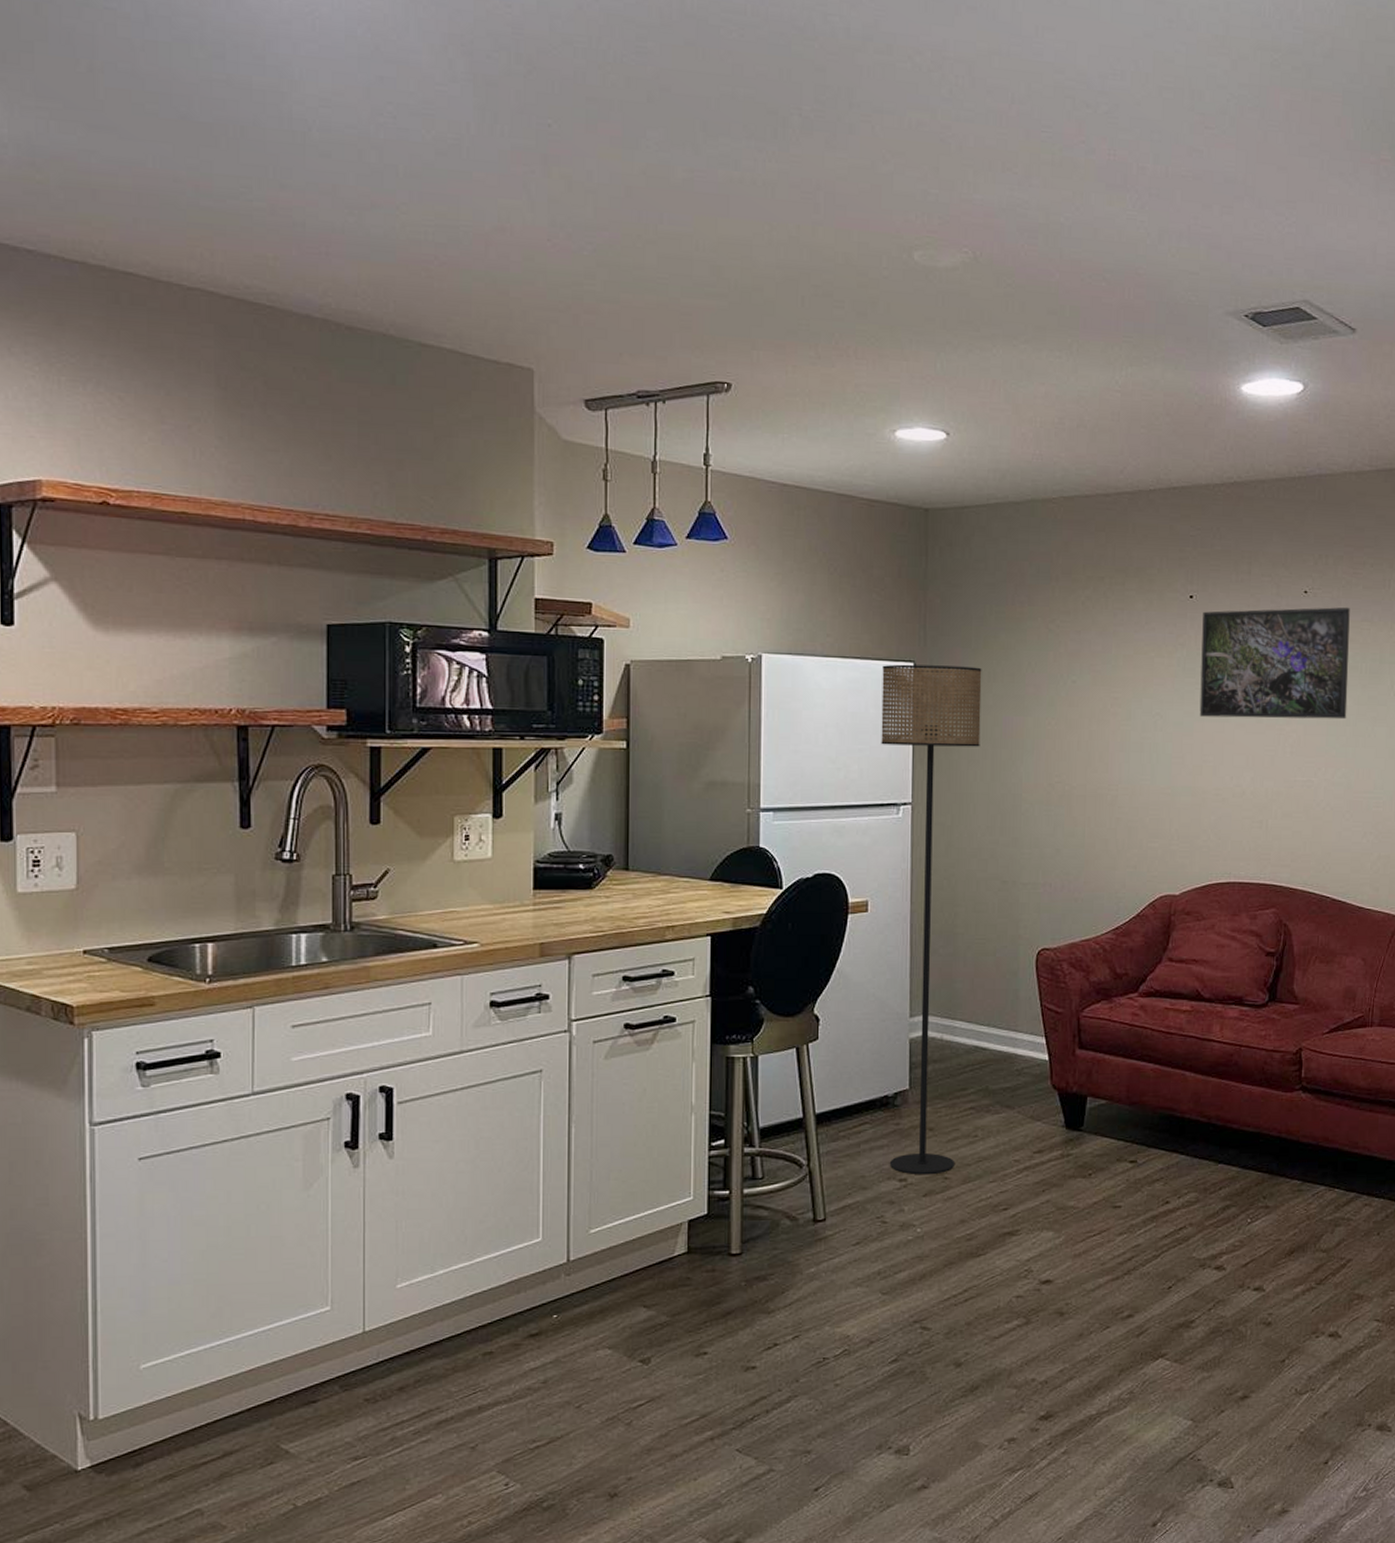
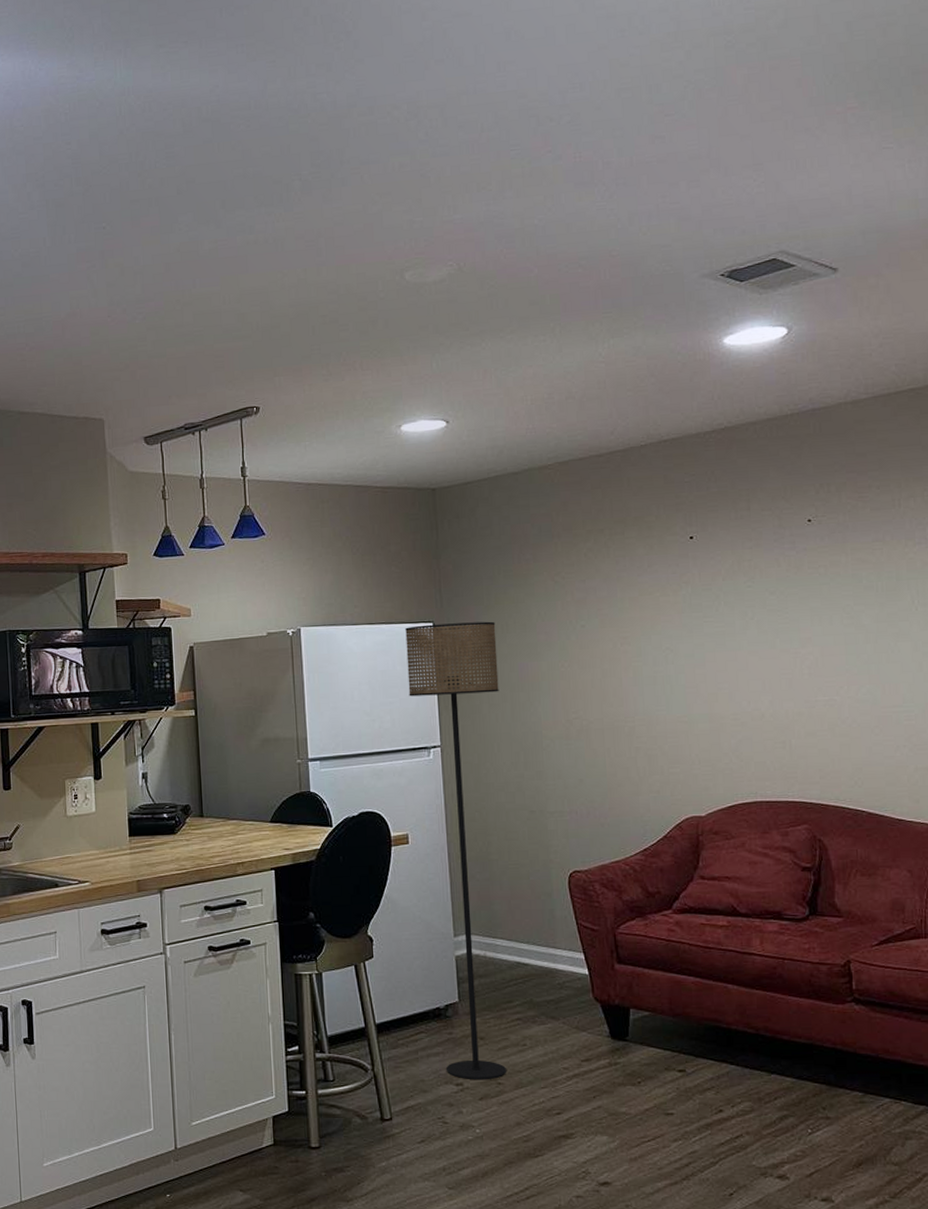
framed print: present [1199,607,1350,720] -> none [705,530,866,648]

